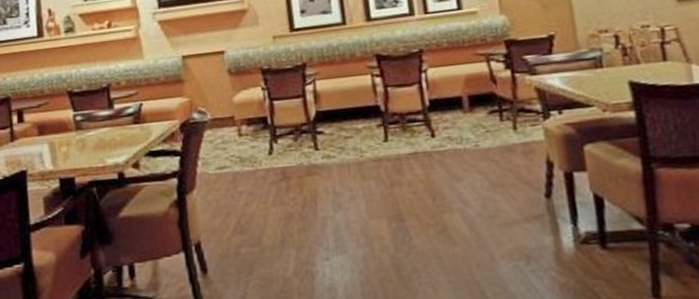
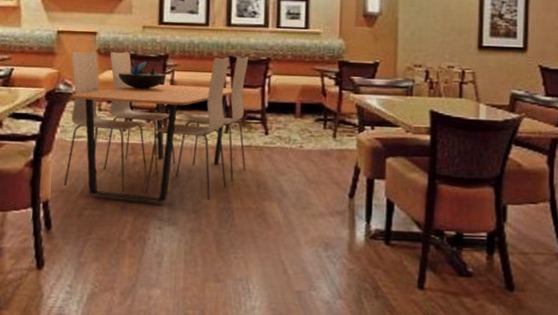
dining table: none [200,51,416,231] -> present [63,51,249,202]
decorative bowl: none [255,74,308,107] -> present [118,61,167,89]

